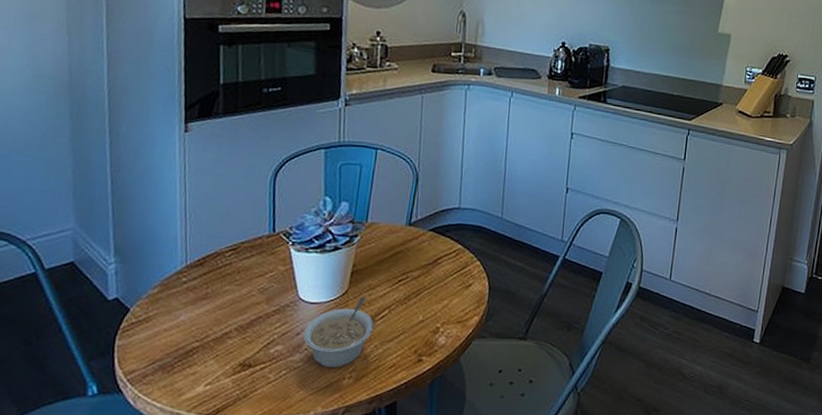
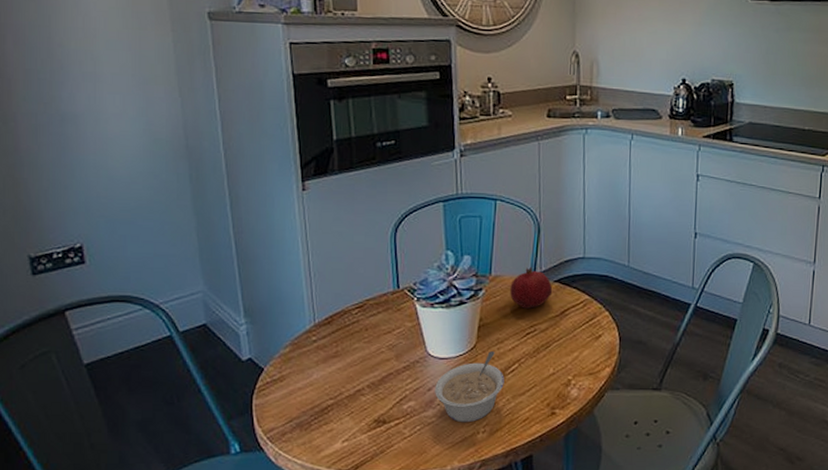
fruit: none [385,214,426,256] -> present [510,266,552,309]

